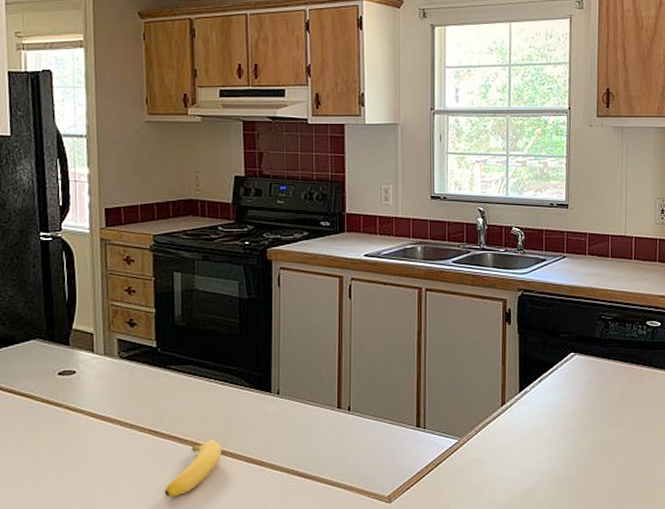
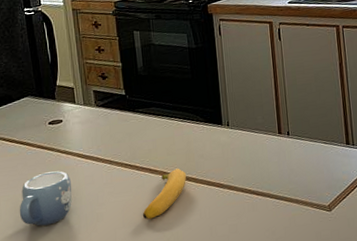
mug: none [11,431,81,496] -> present [19,171,73,226]

